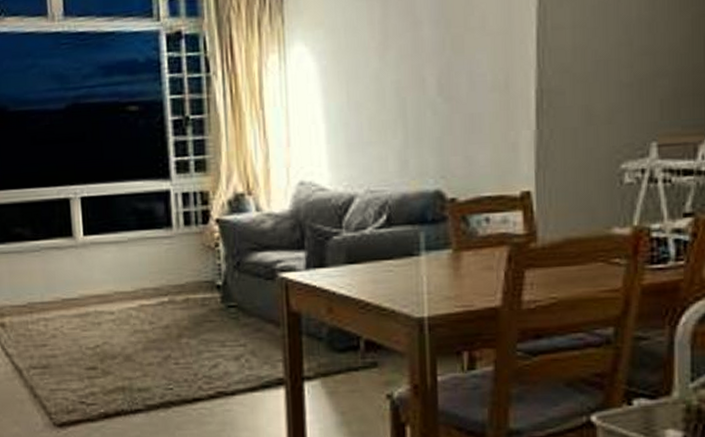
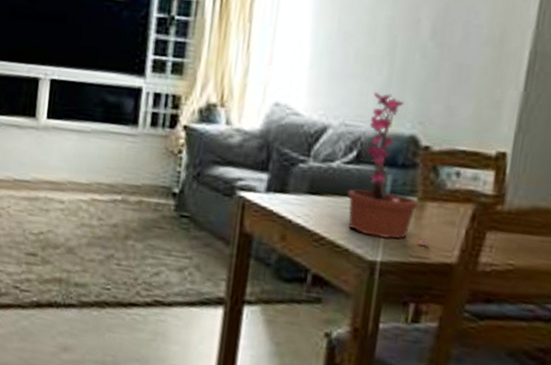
potted plant: none [384,154,472,295] -> present [347,92,429,246]

